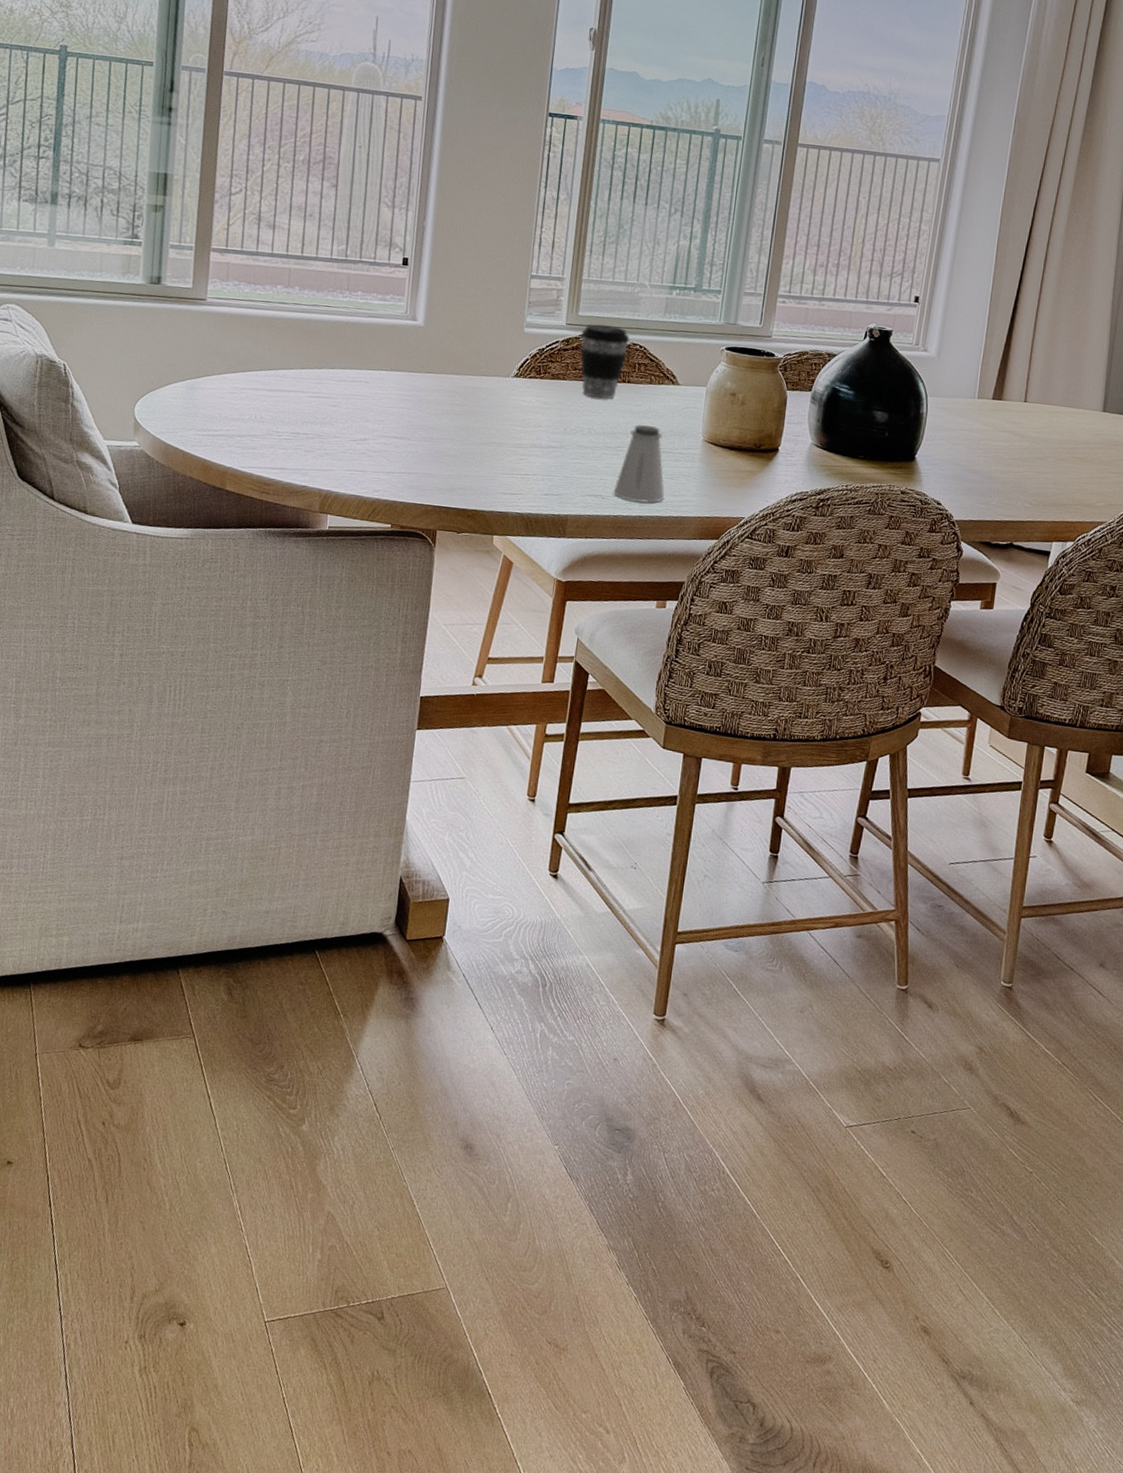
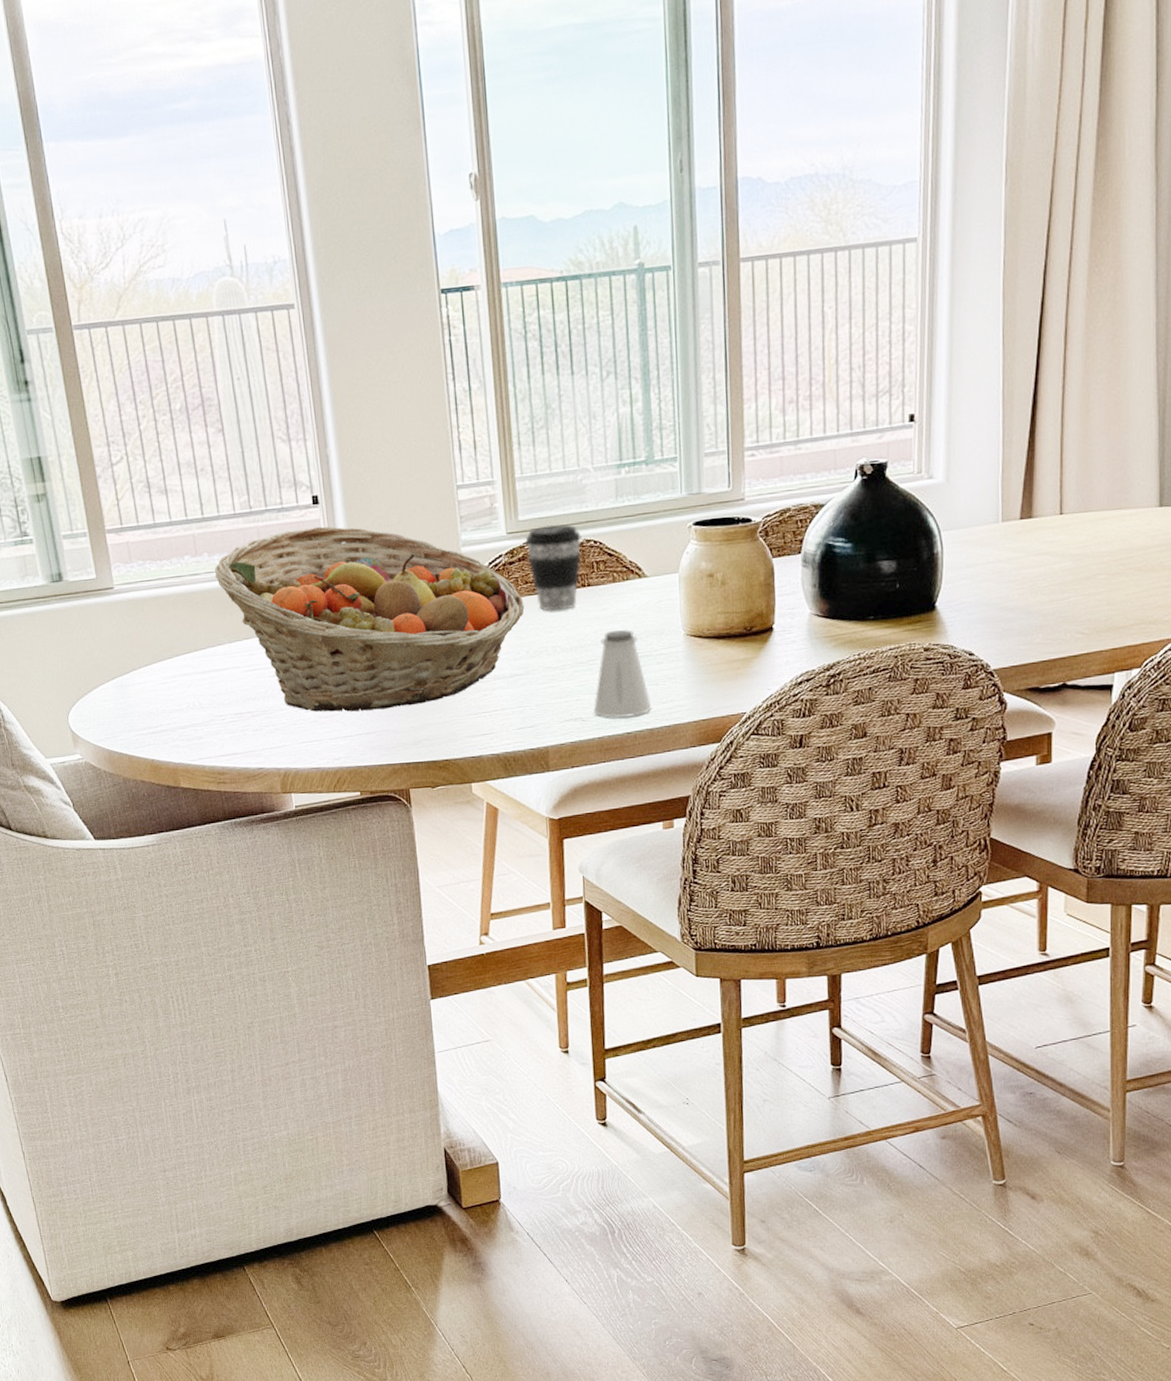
fruit basket: none [301,282,570,456] -> present [214,526,524,712]

